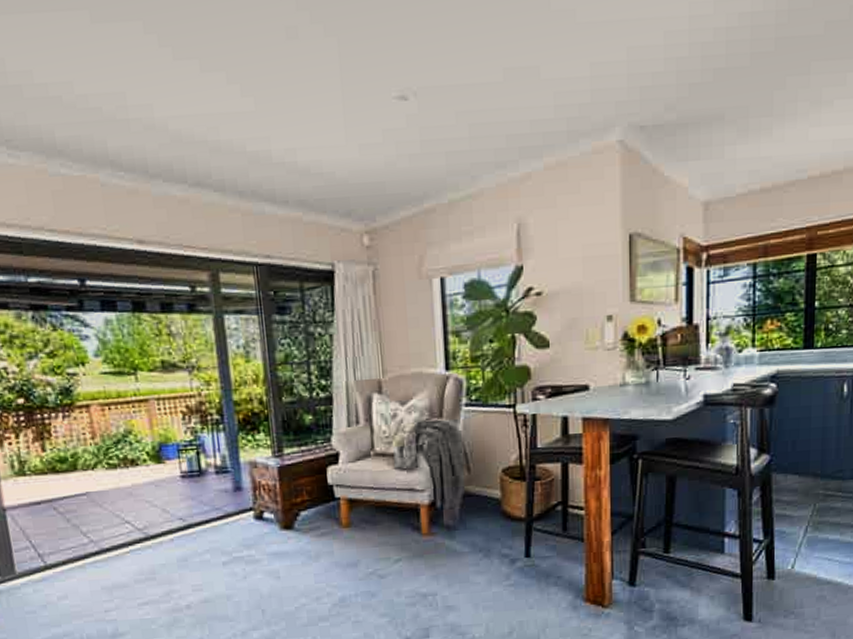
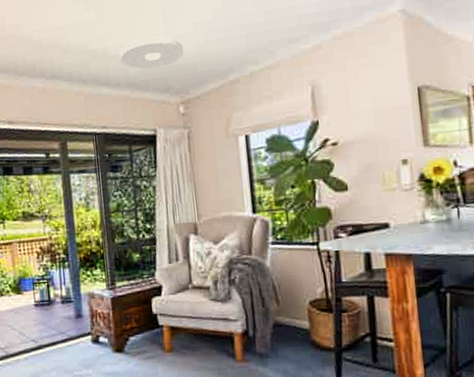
ceiling light: none [288,142,371,185] -> present [120,37,184,69]

